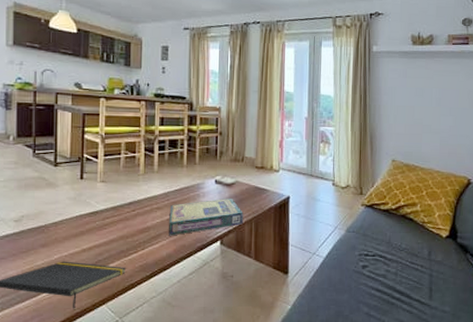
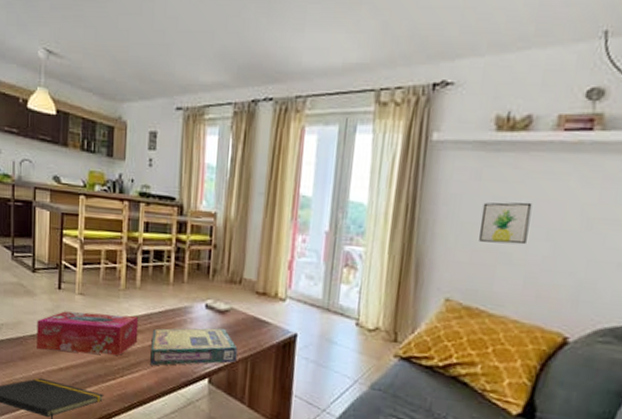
tissue box: none [59,196,157,235] -> present [37,311,139,356]
wall art: none [409,91,439,119] -> present [479,202,533,245]

